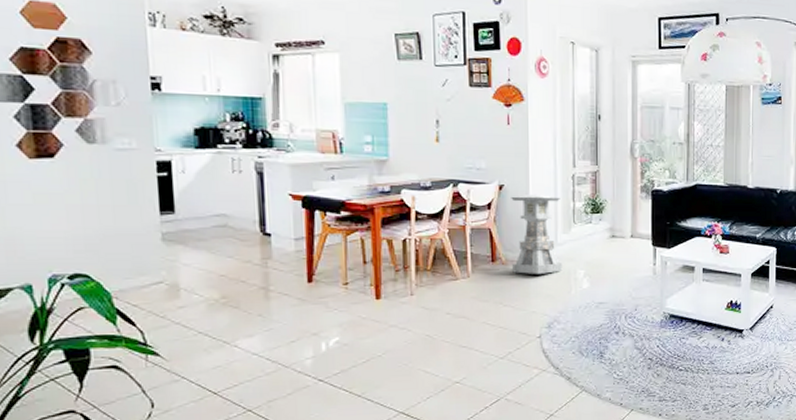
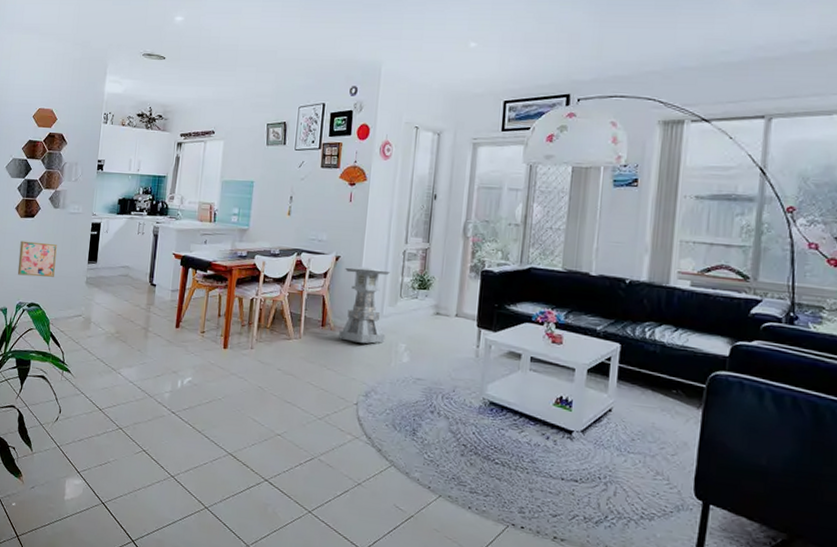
wall art: none [36,190,107,238] -> present [17,240,57,277]

